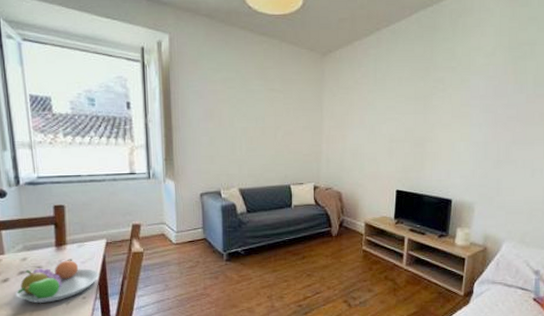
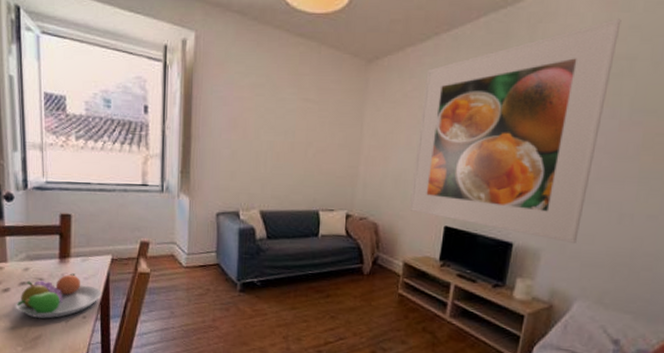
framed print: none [365,12,522,196] -> present [408,18,622,243]

